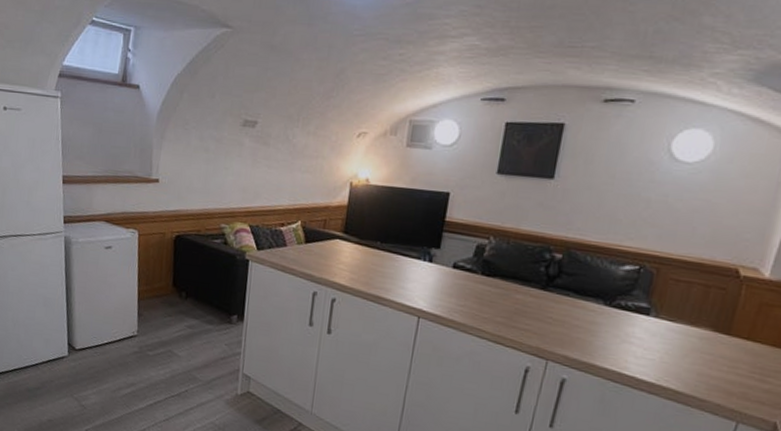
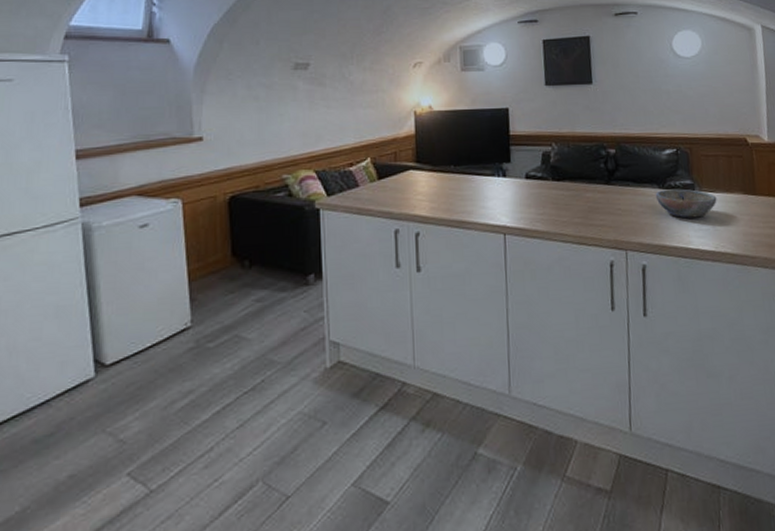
bowl: none [597,307,676,345] -> present [655,188,717,218]

